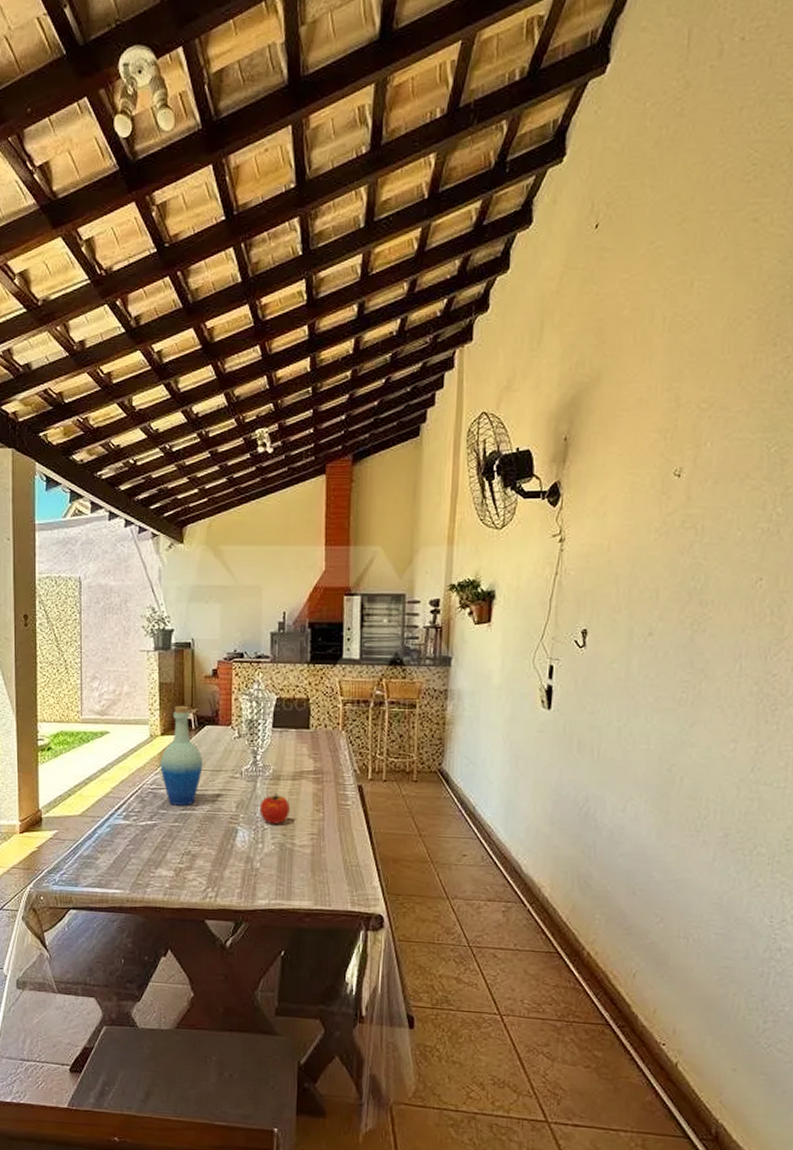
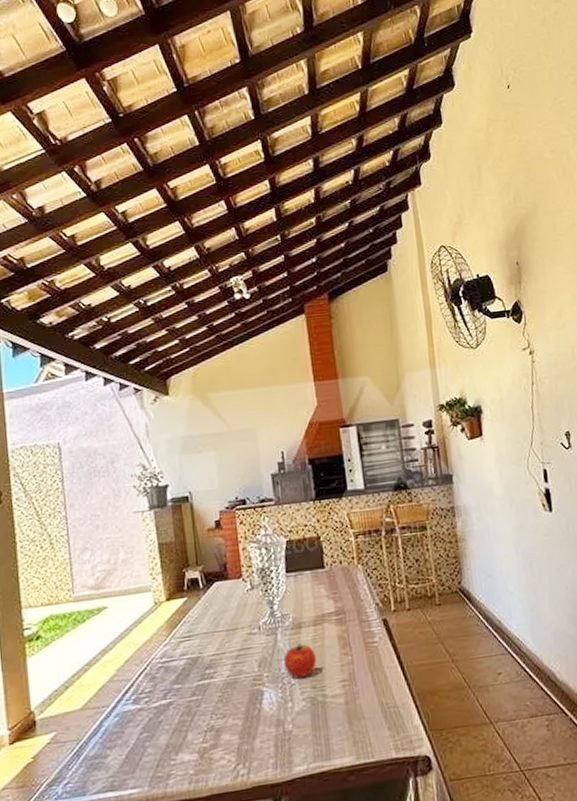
bottle: present [160,706,203,806] -> none [168,564,217,678]

